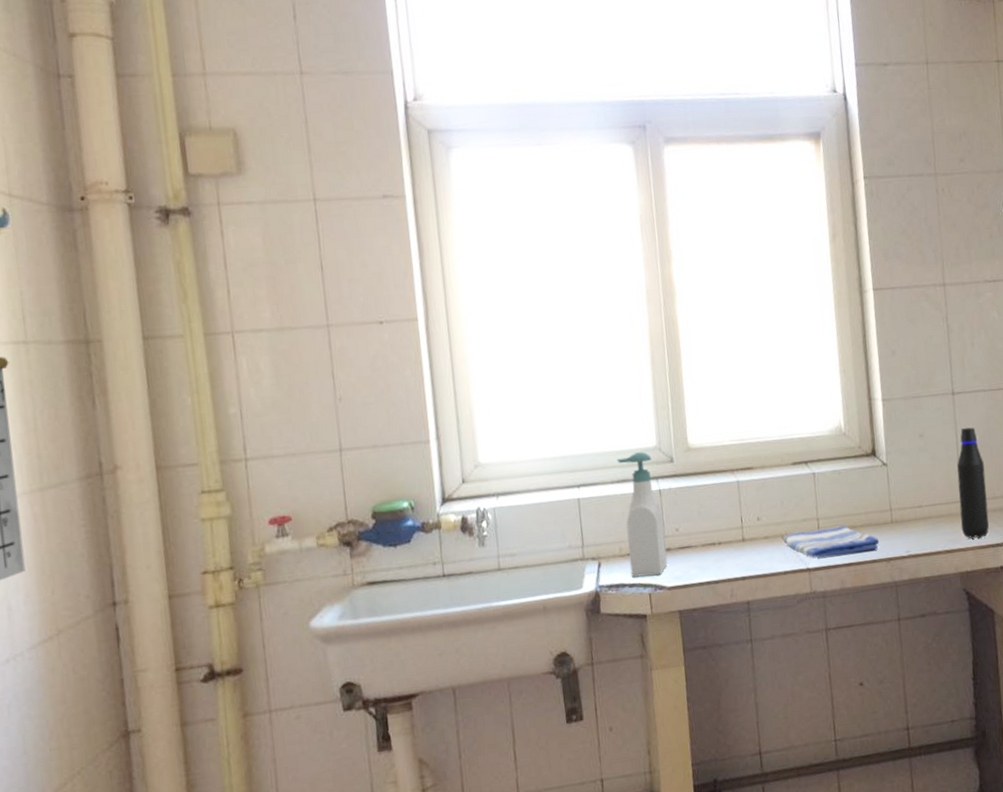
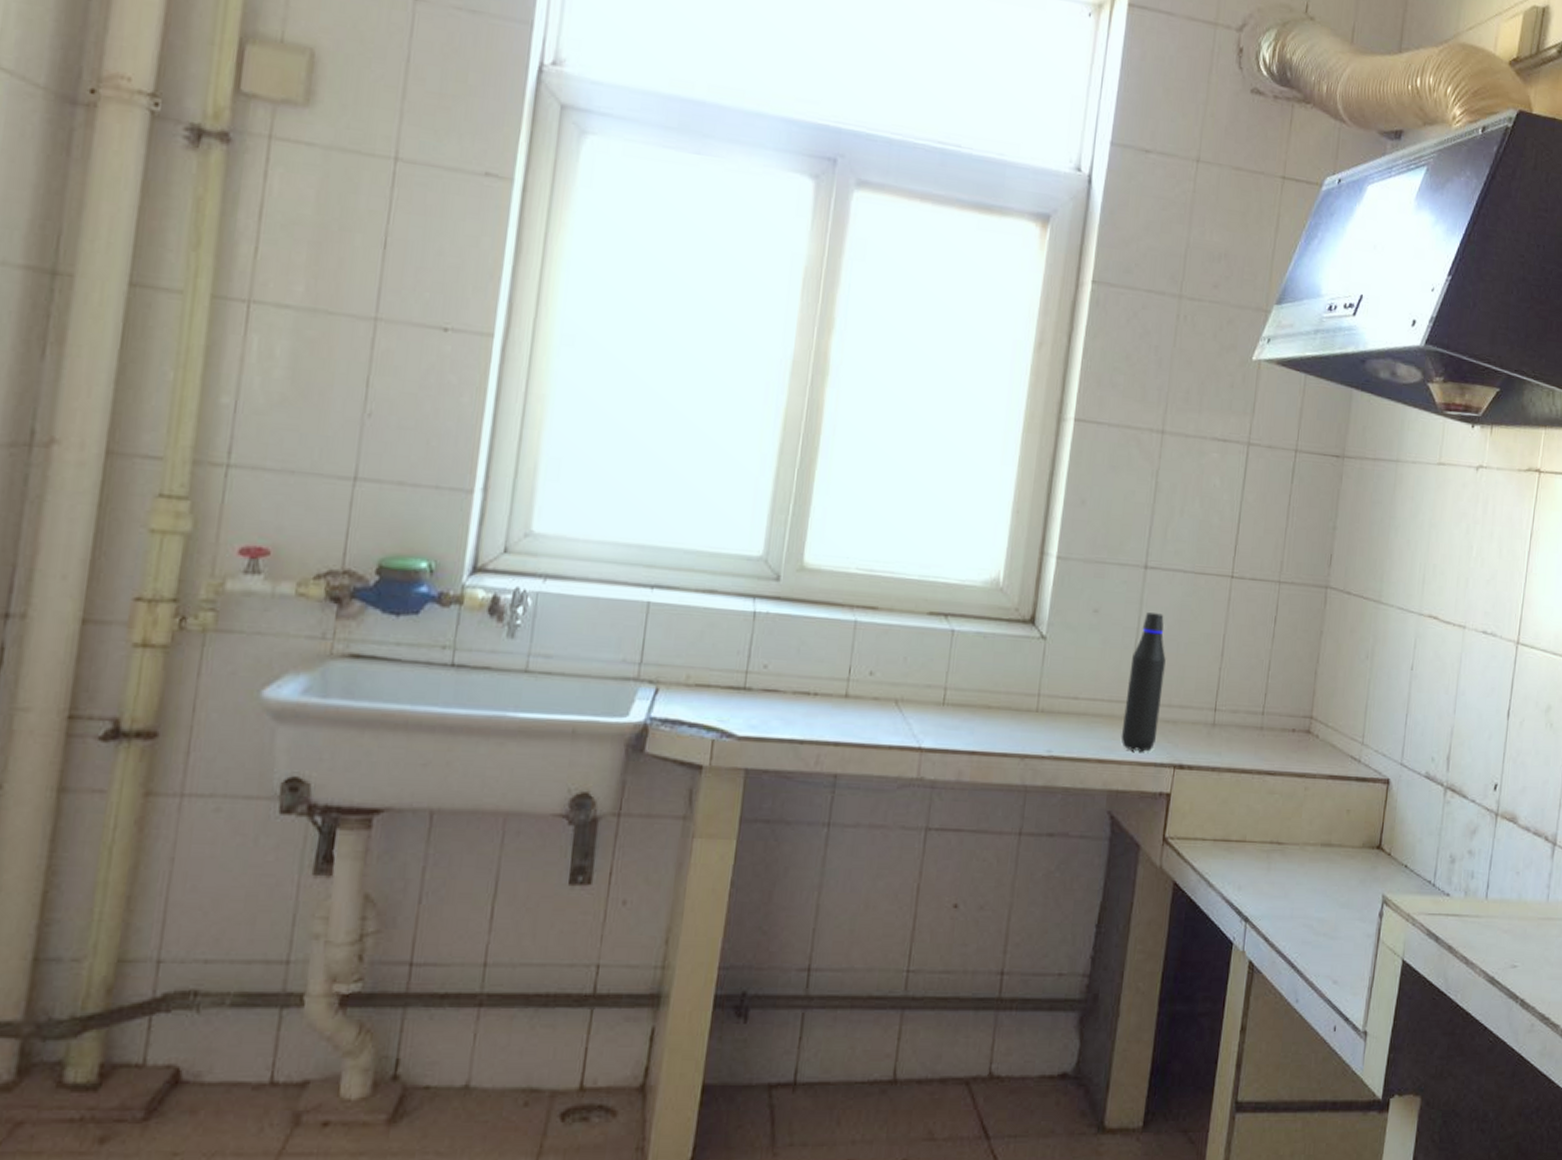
soap bottle: present [616,452,668,578] -> none [694,559,754,719]
dish towel: present [784,525,880,558] -> none [897,699,1017,740]

